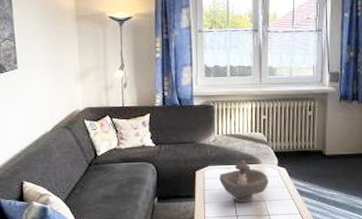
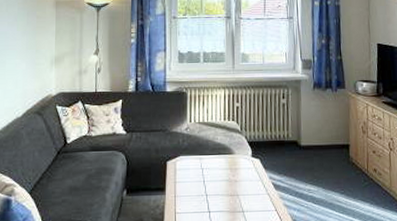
decorative bowl: present [219,159,269,204] -> none [191,149,243,198]

